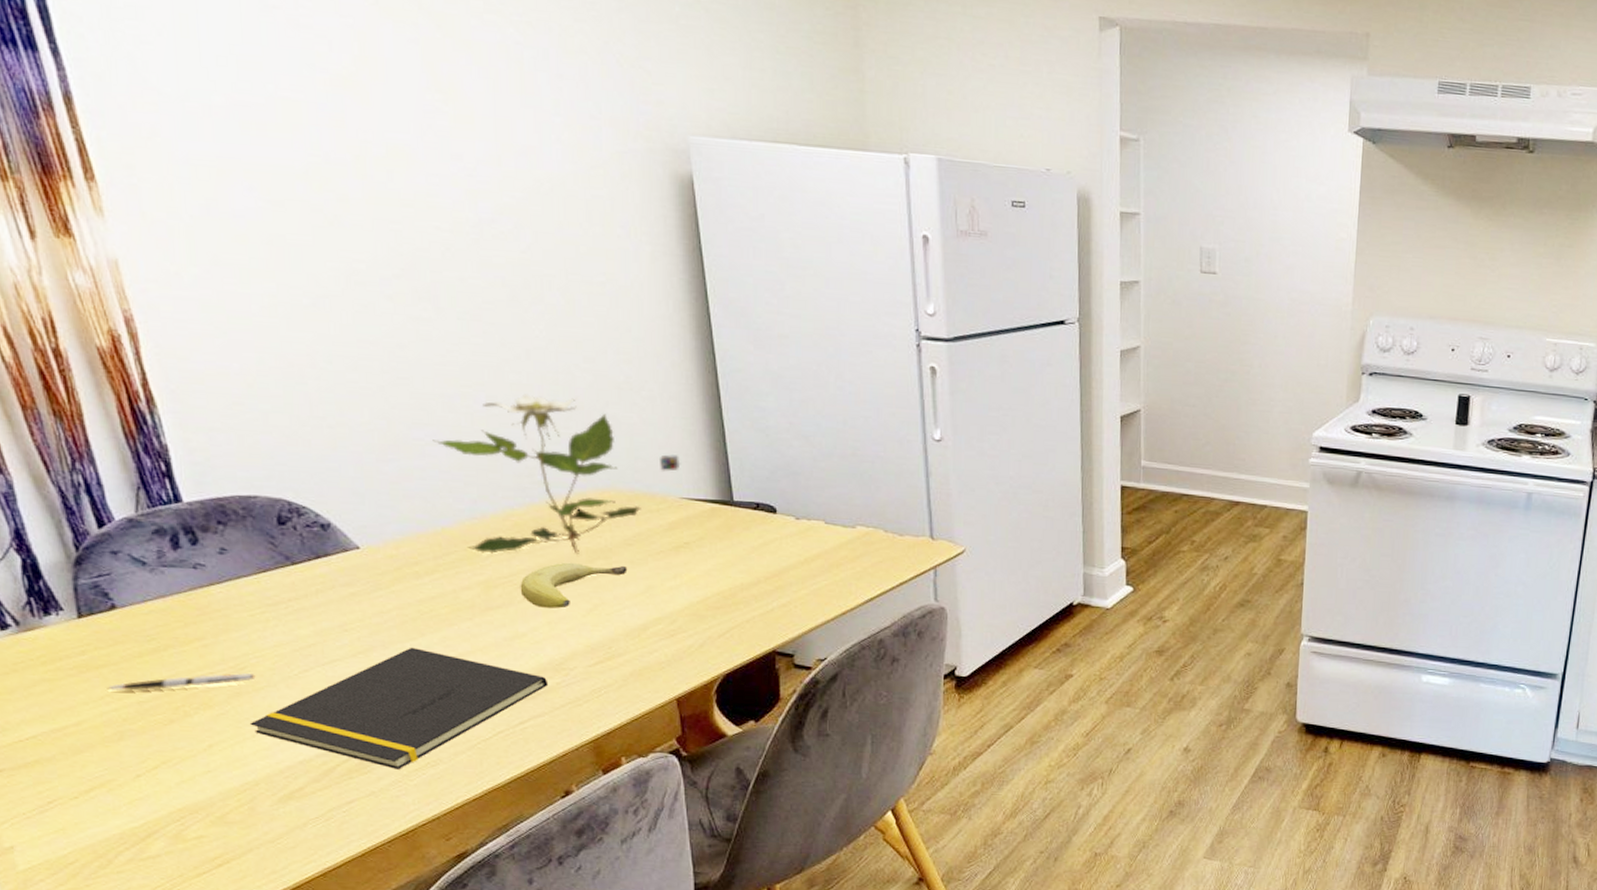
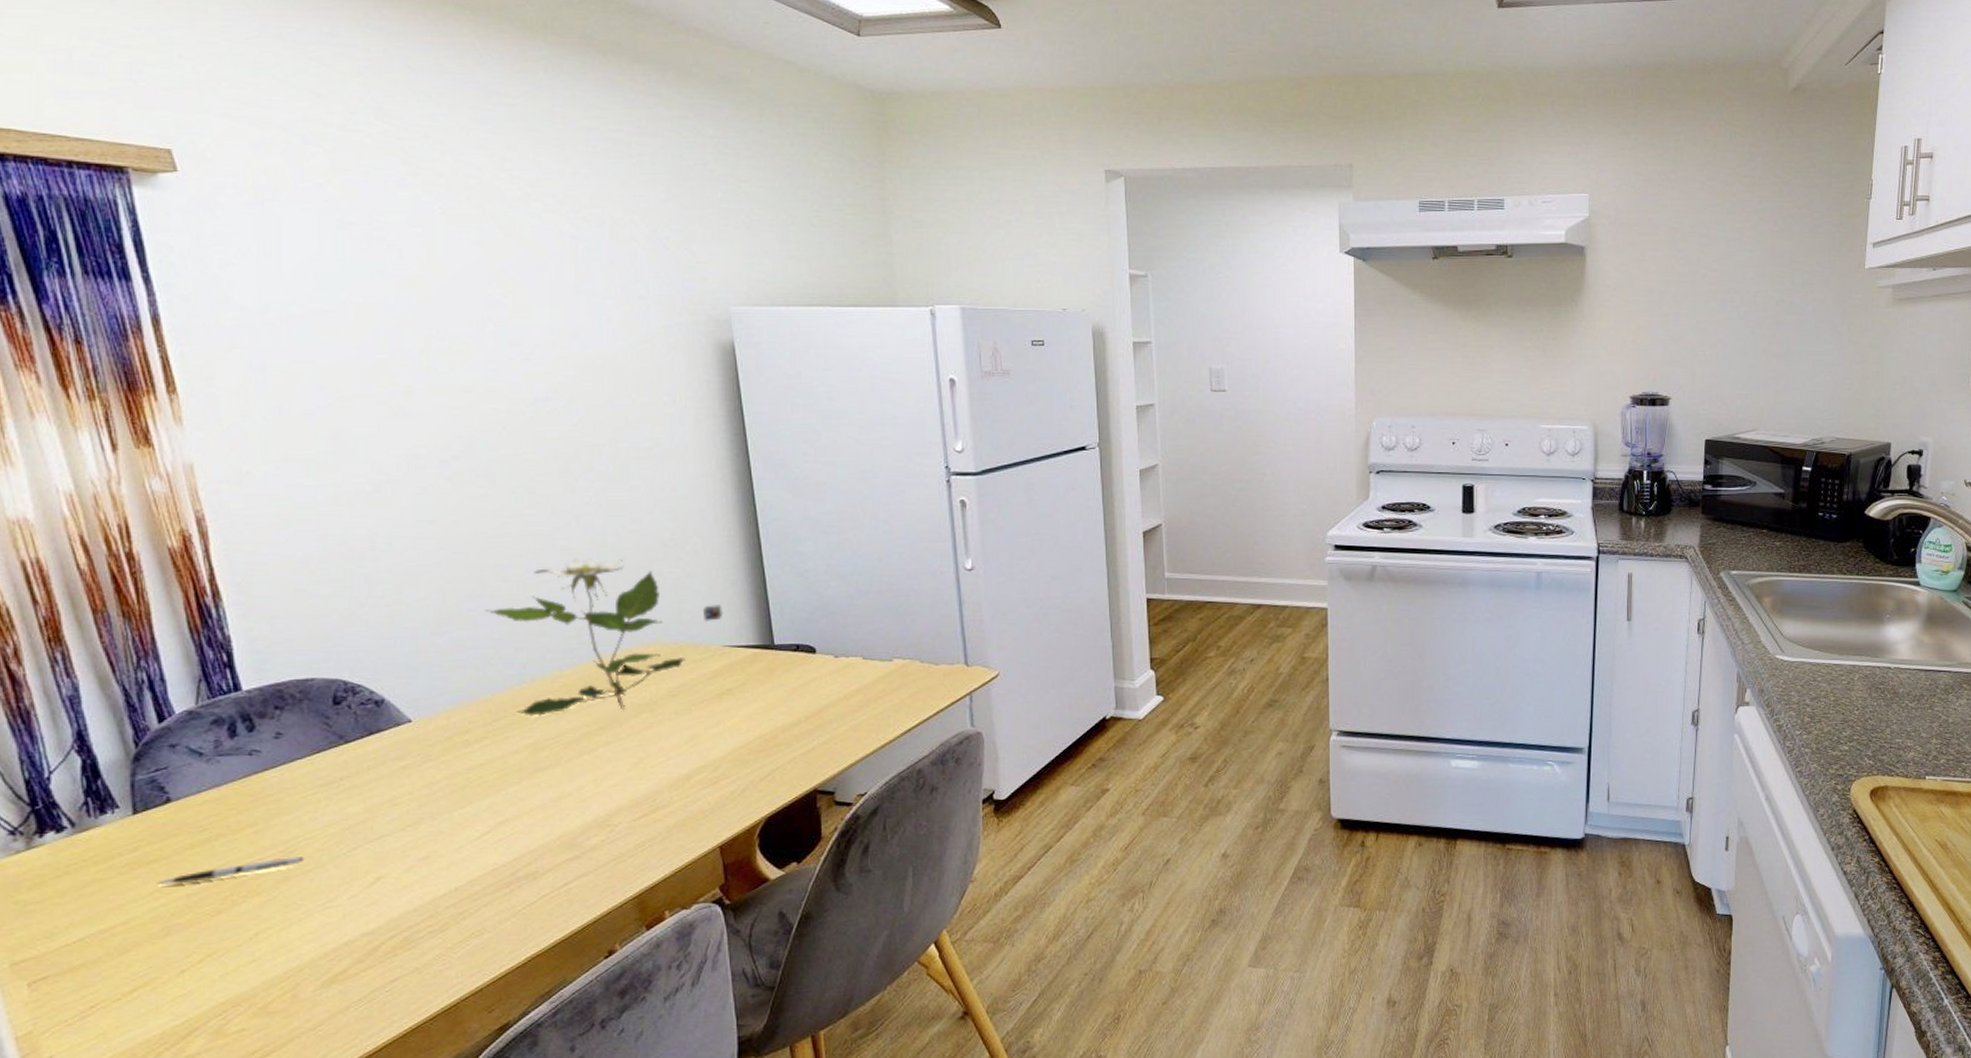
notepad: present [249,647,549,770] -> none [296,815,594,943]
fruit: present [520,562,628,609] -> none [567,716,672,766]

